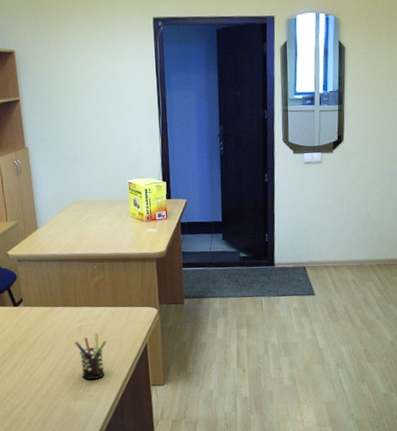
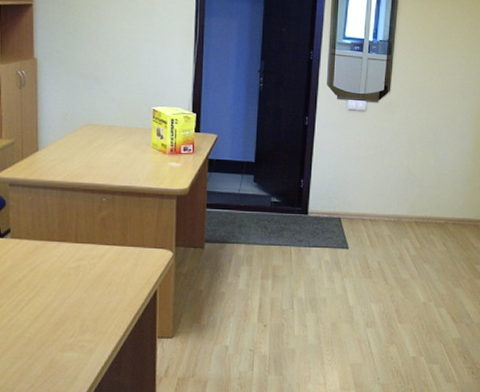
pen holder: present [75,333,107,380] -> none [70,275,109,329]

